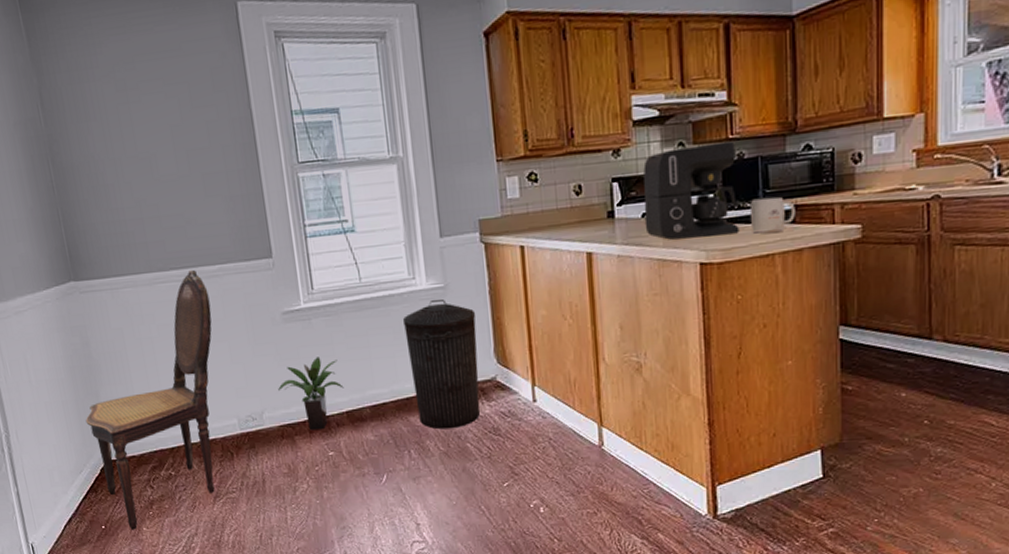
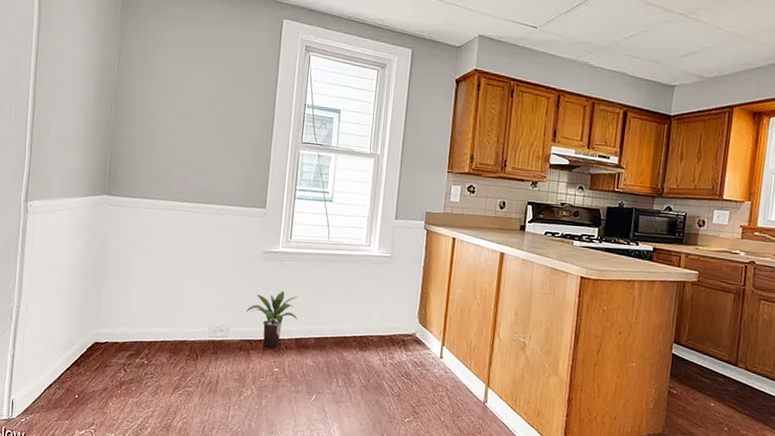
dining chair: present [85,269,215,530] -> none [86,204,210,404]
trash can: present [402,298,480,429] -> none [350,264,410,368]
coffee maker: present [643,141,740,240] -> none [545,190,619,260]
mug: present [749,196,795,234] -> none [621,237,654,265]

